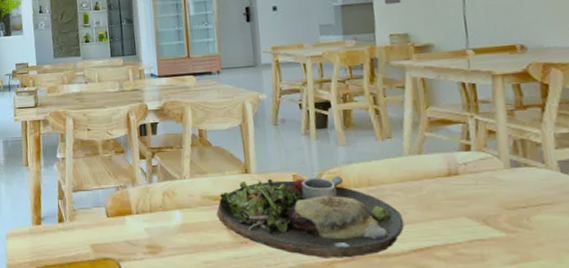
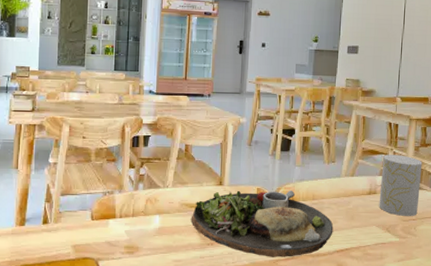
cup: none [461,122,529,204] -> present [379,155,423,217]

